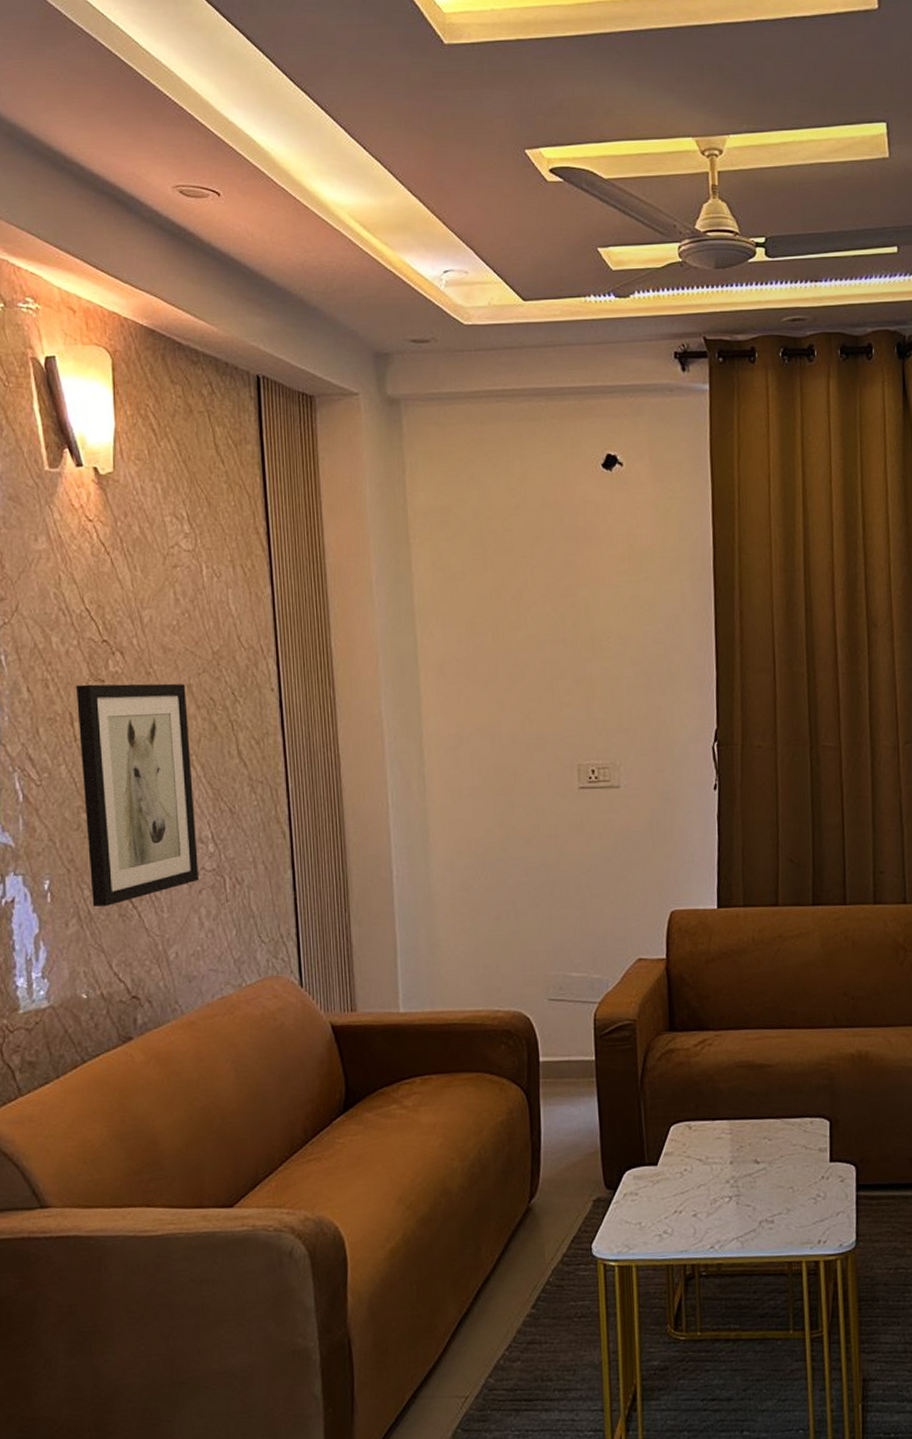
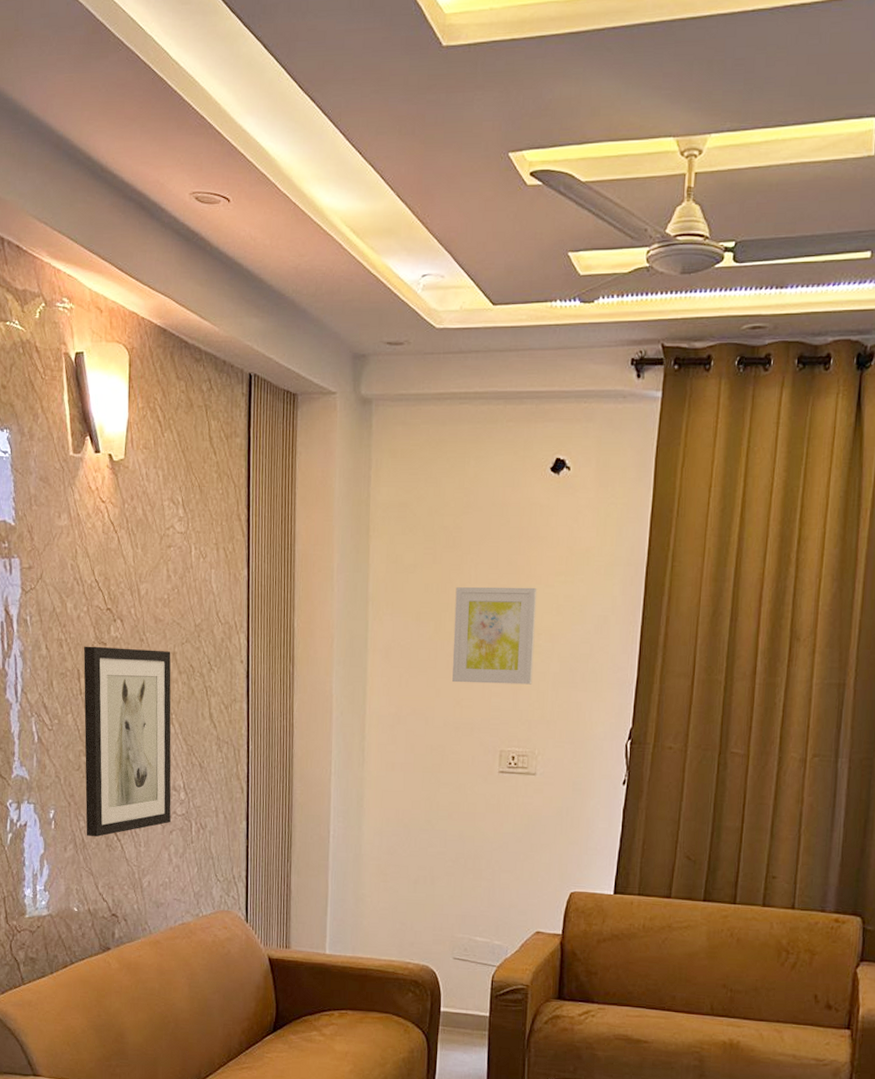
wall art: none [512,588,606,695] -> present [452,587,538,685]

